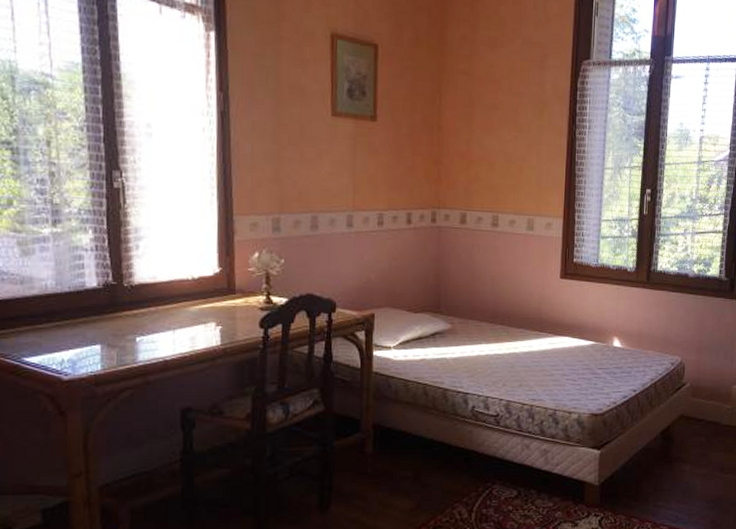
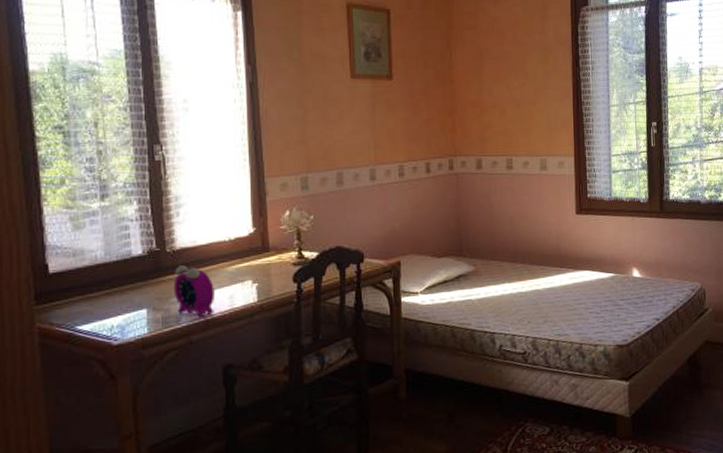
alarm clock: none [130,295,175,358] -> present [173,259,214,318]

